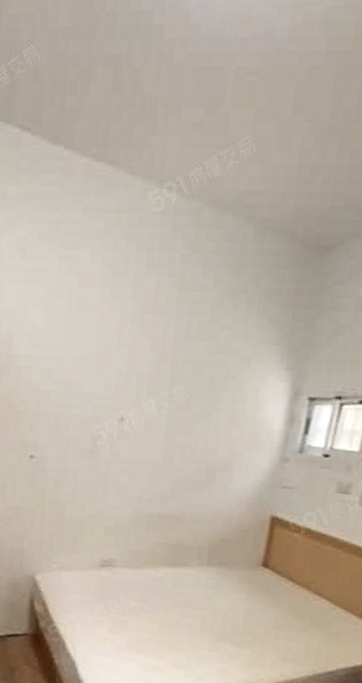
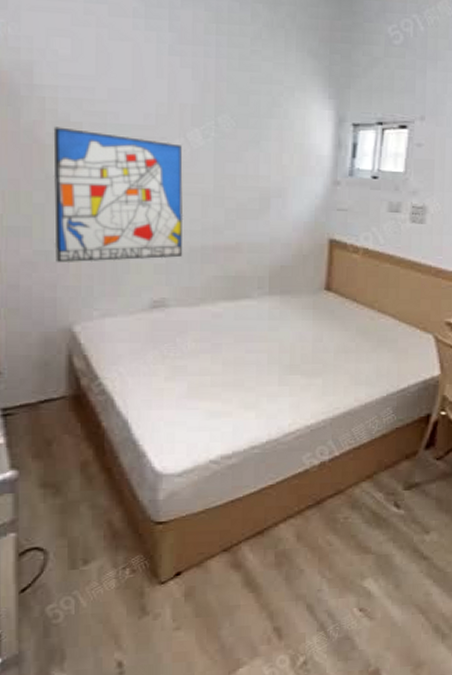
wall art: none [23,394,137,523] -> present [53,127,184,262]

